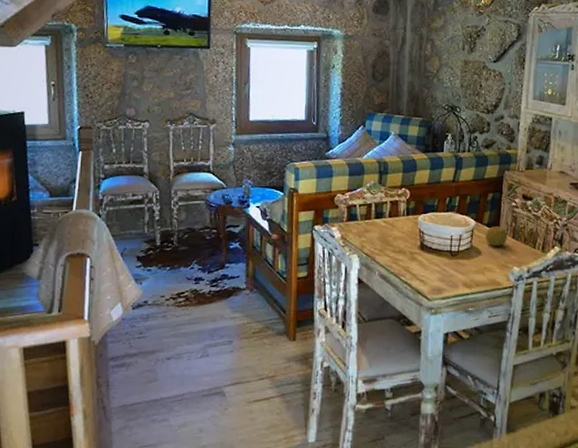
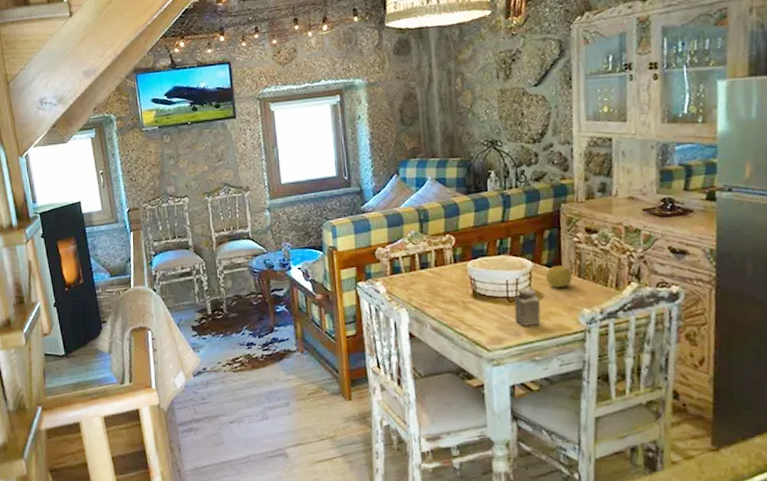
salt shaker: none [455,244,478,279] -> present [514,287,541,326]

